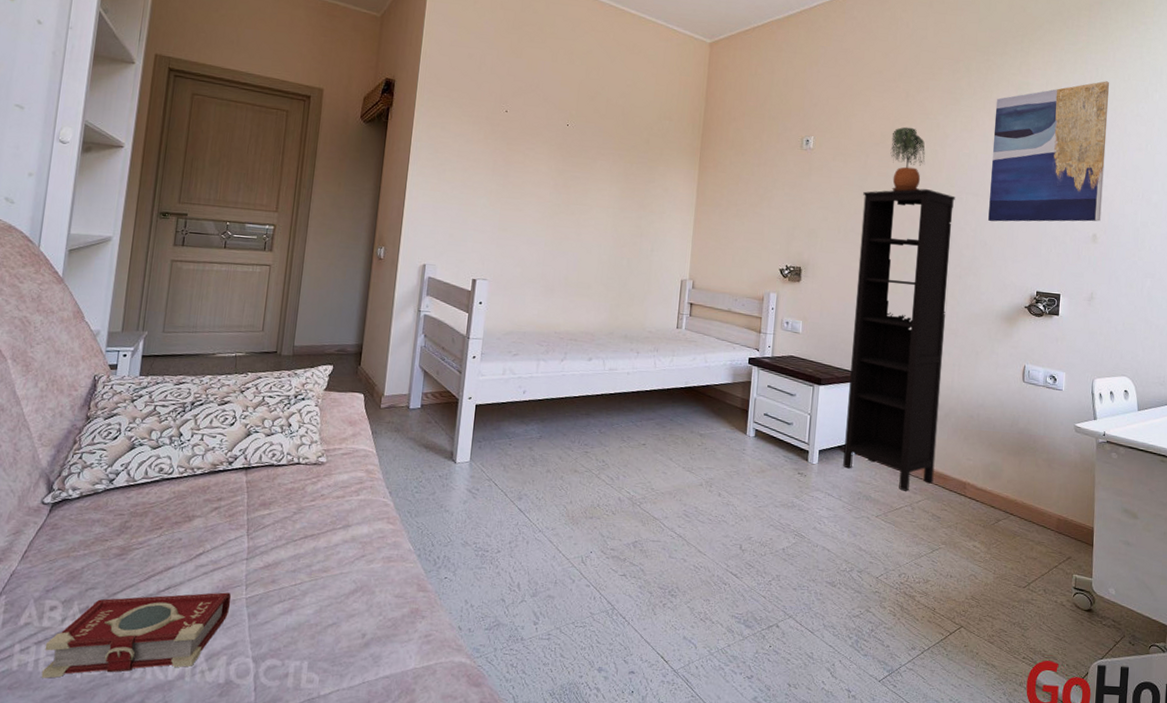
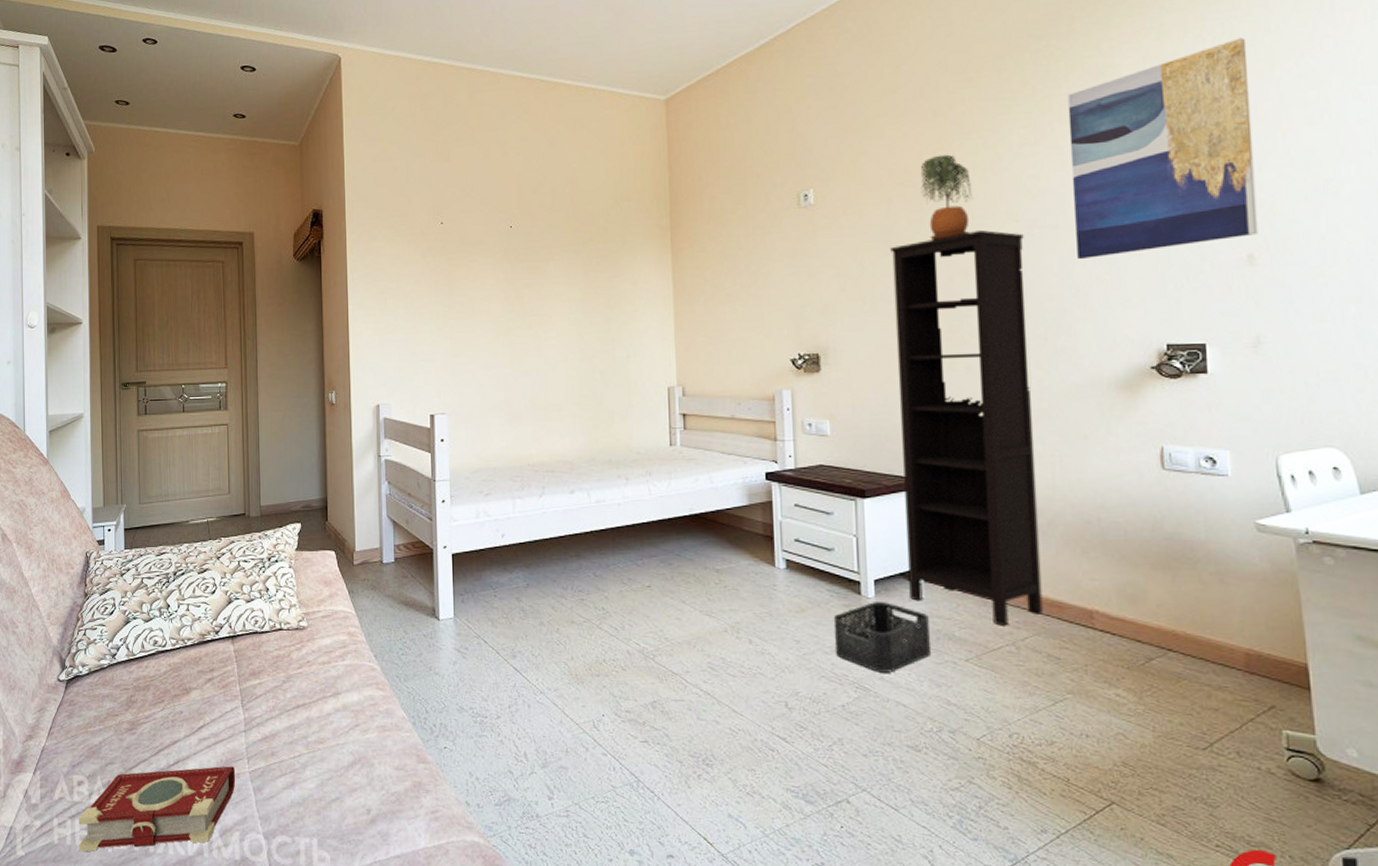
storage bin: none [784,467,854,524] -> present [833,602,930,673]

